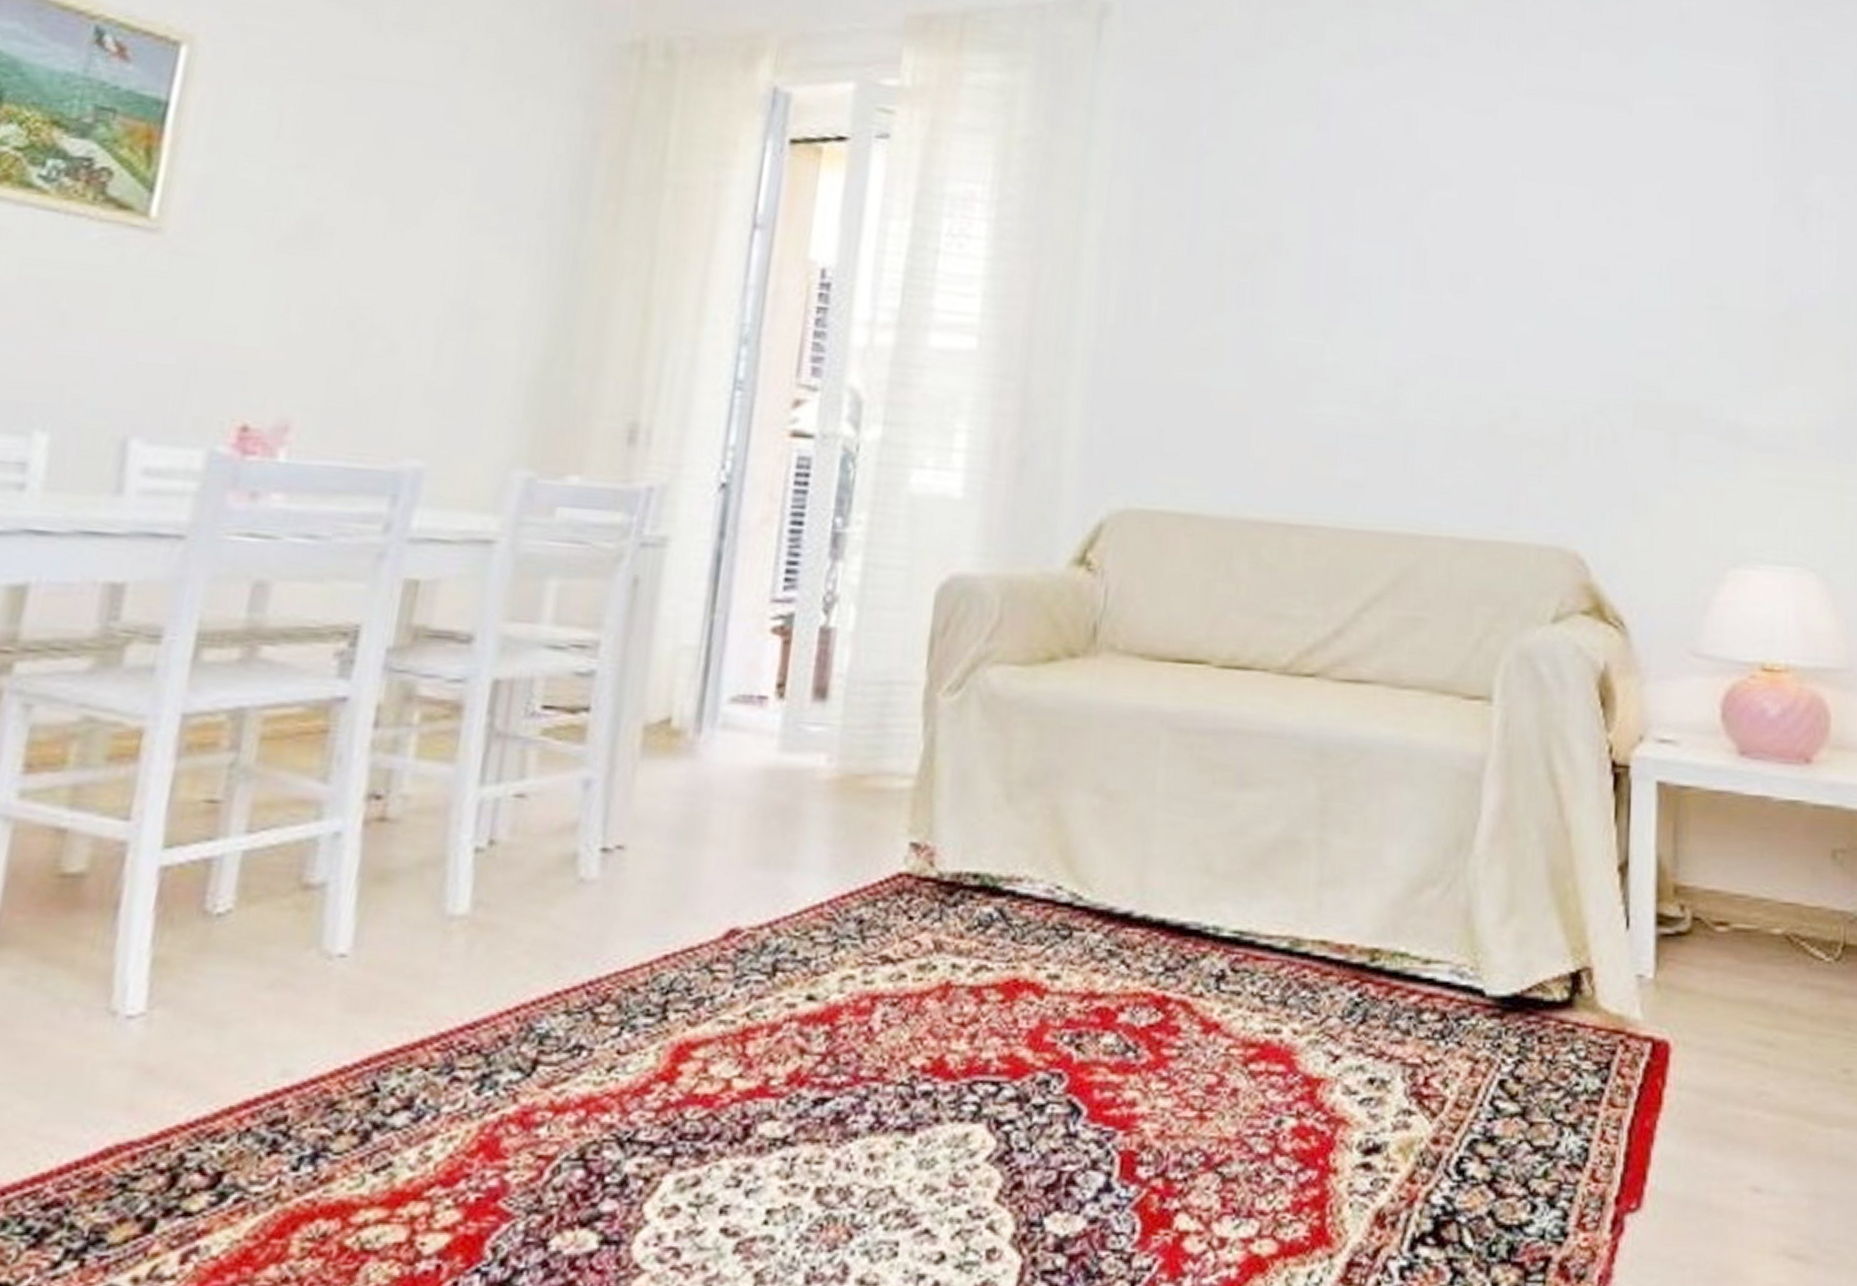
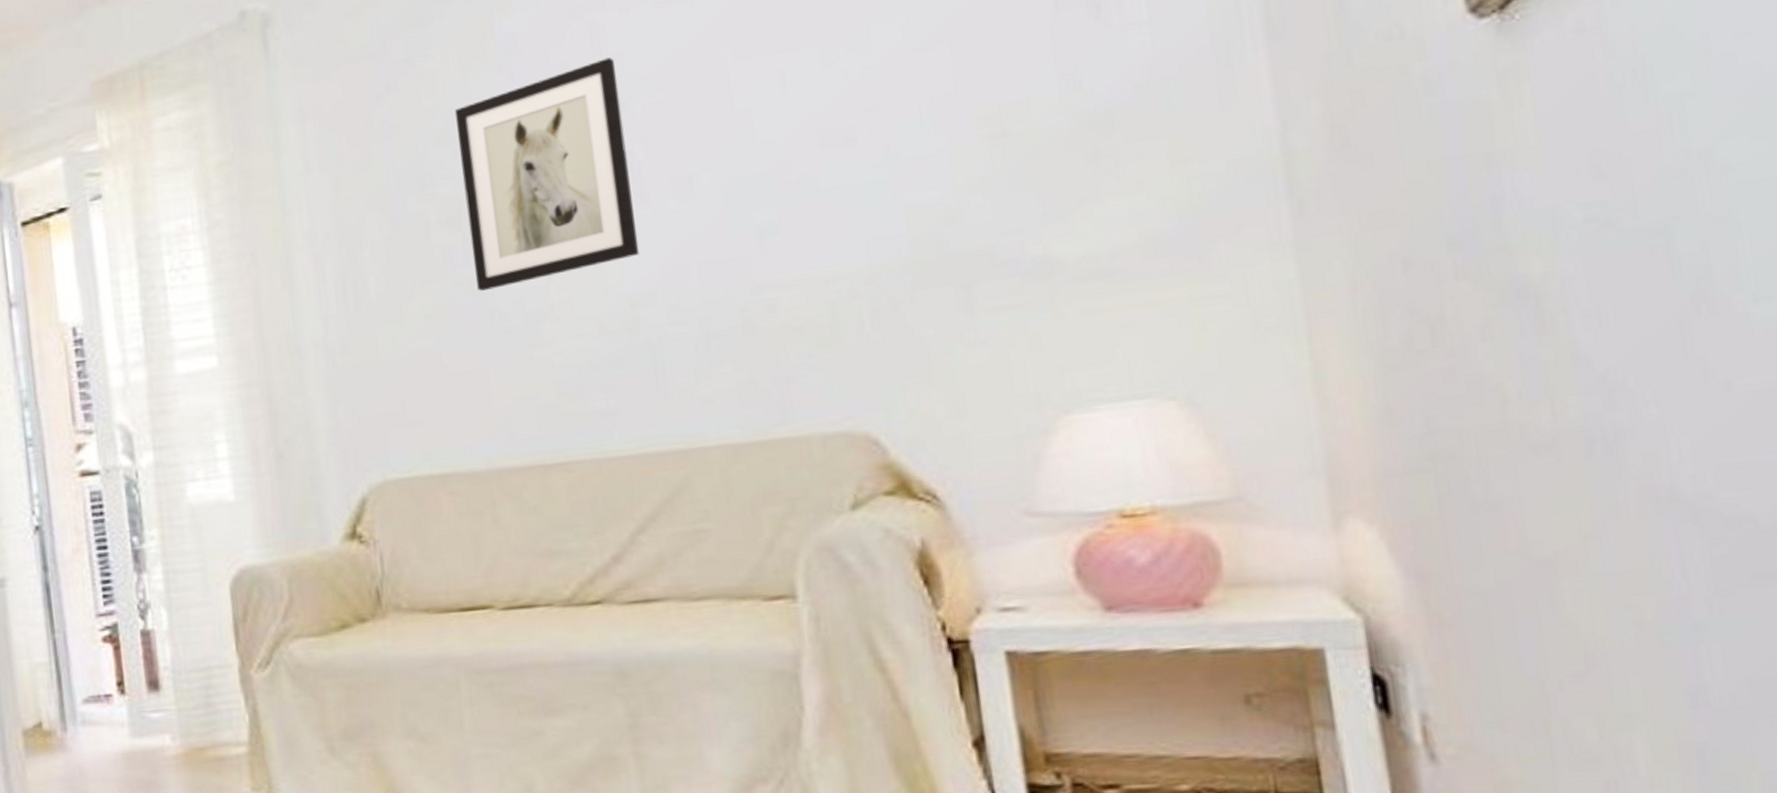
wall art: none [1257,144,1421,337] -> present [454,57,640,291]

